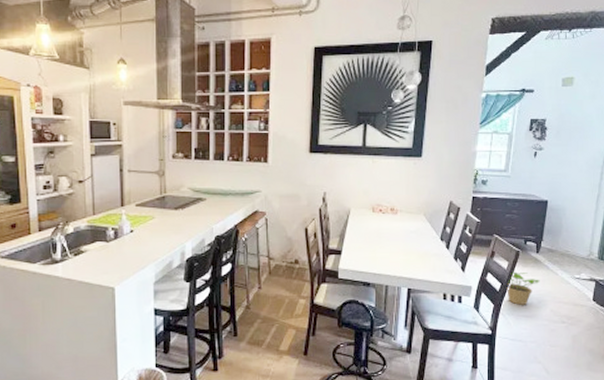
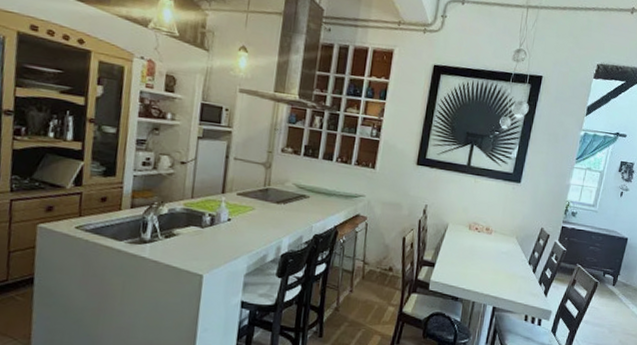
potted plant: present [506,271,540,305] -> none [582,301,613,333]

